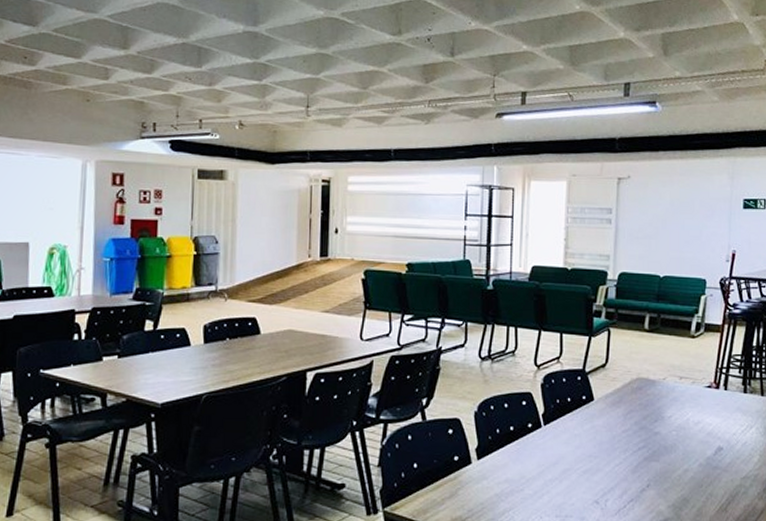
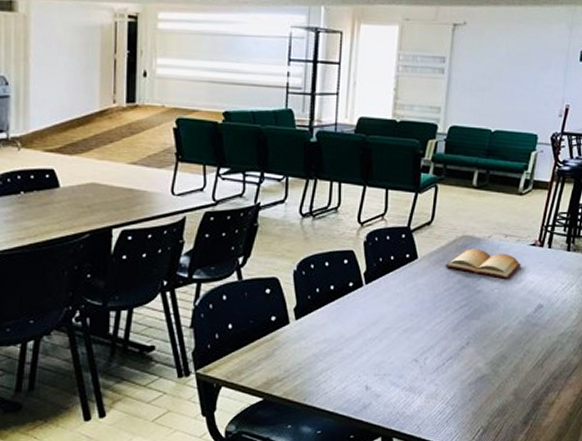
bible: none [621,390,698,421] -> present [445,248,522,279]

